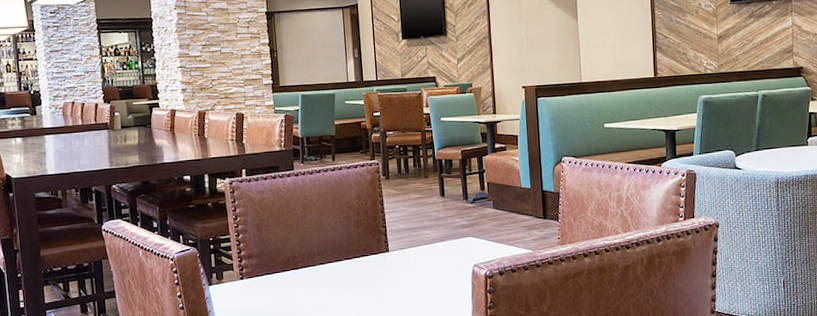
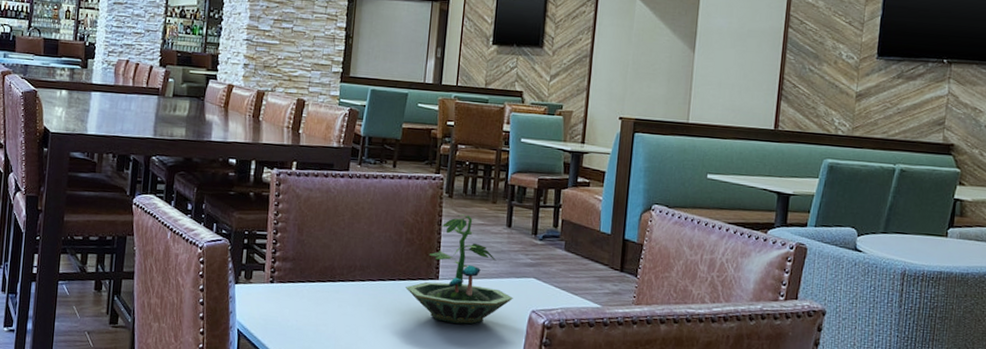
terrarium: none [361,191,456,287] -> present [406,214,513,324]

